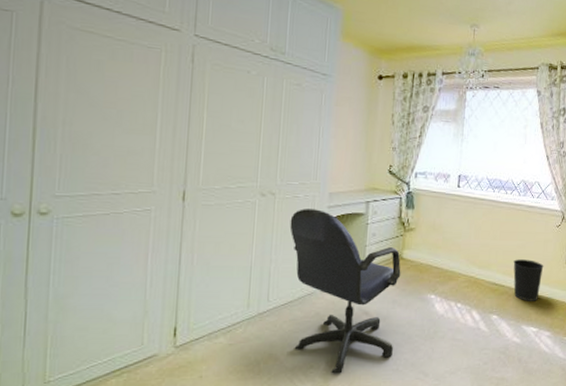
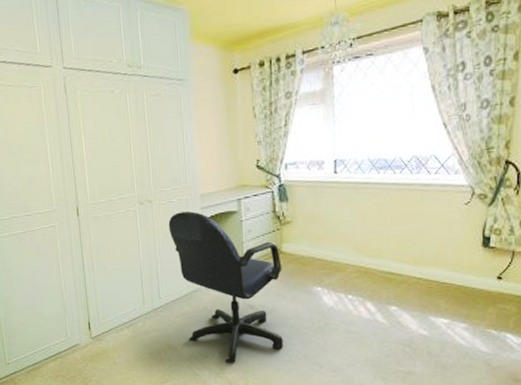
wastebasket: present [513,259,544,301] -> none [411,244,452,290]

